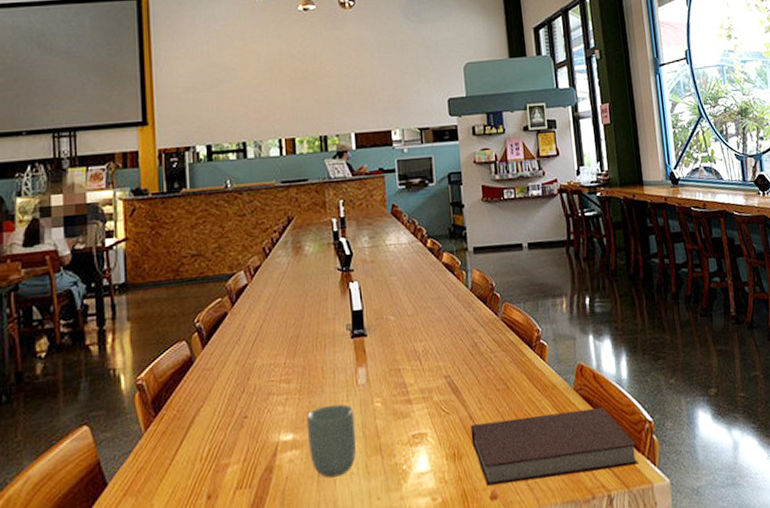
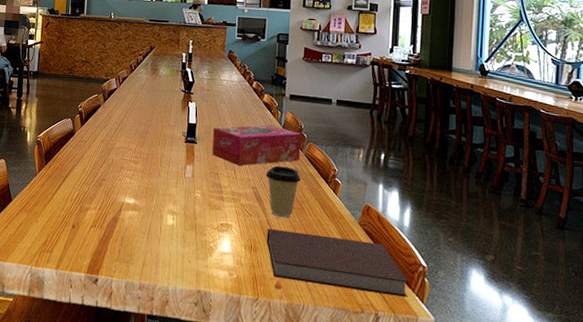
cup: present [306,403,357,478] -> none [144,186,180,238]
tissue box: none [386,290,497,353] -> present [212,125,302,166]
coffee cup: none [459,339,502,407] -> present [266,165,302,218]

